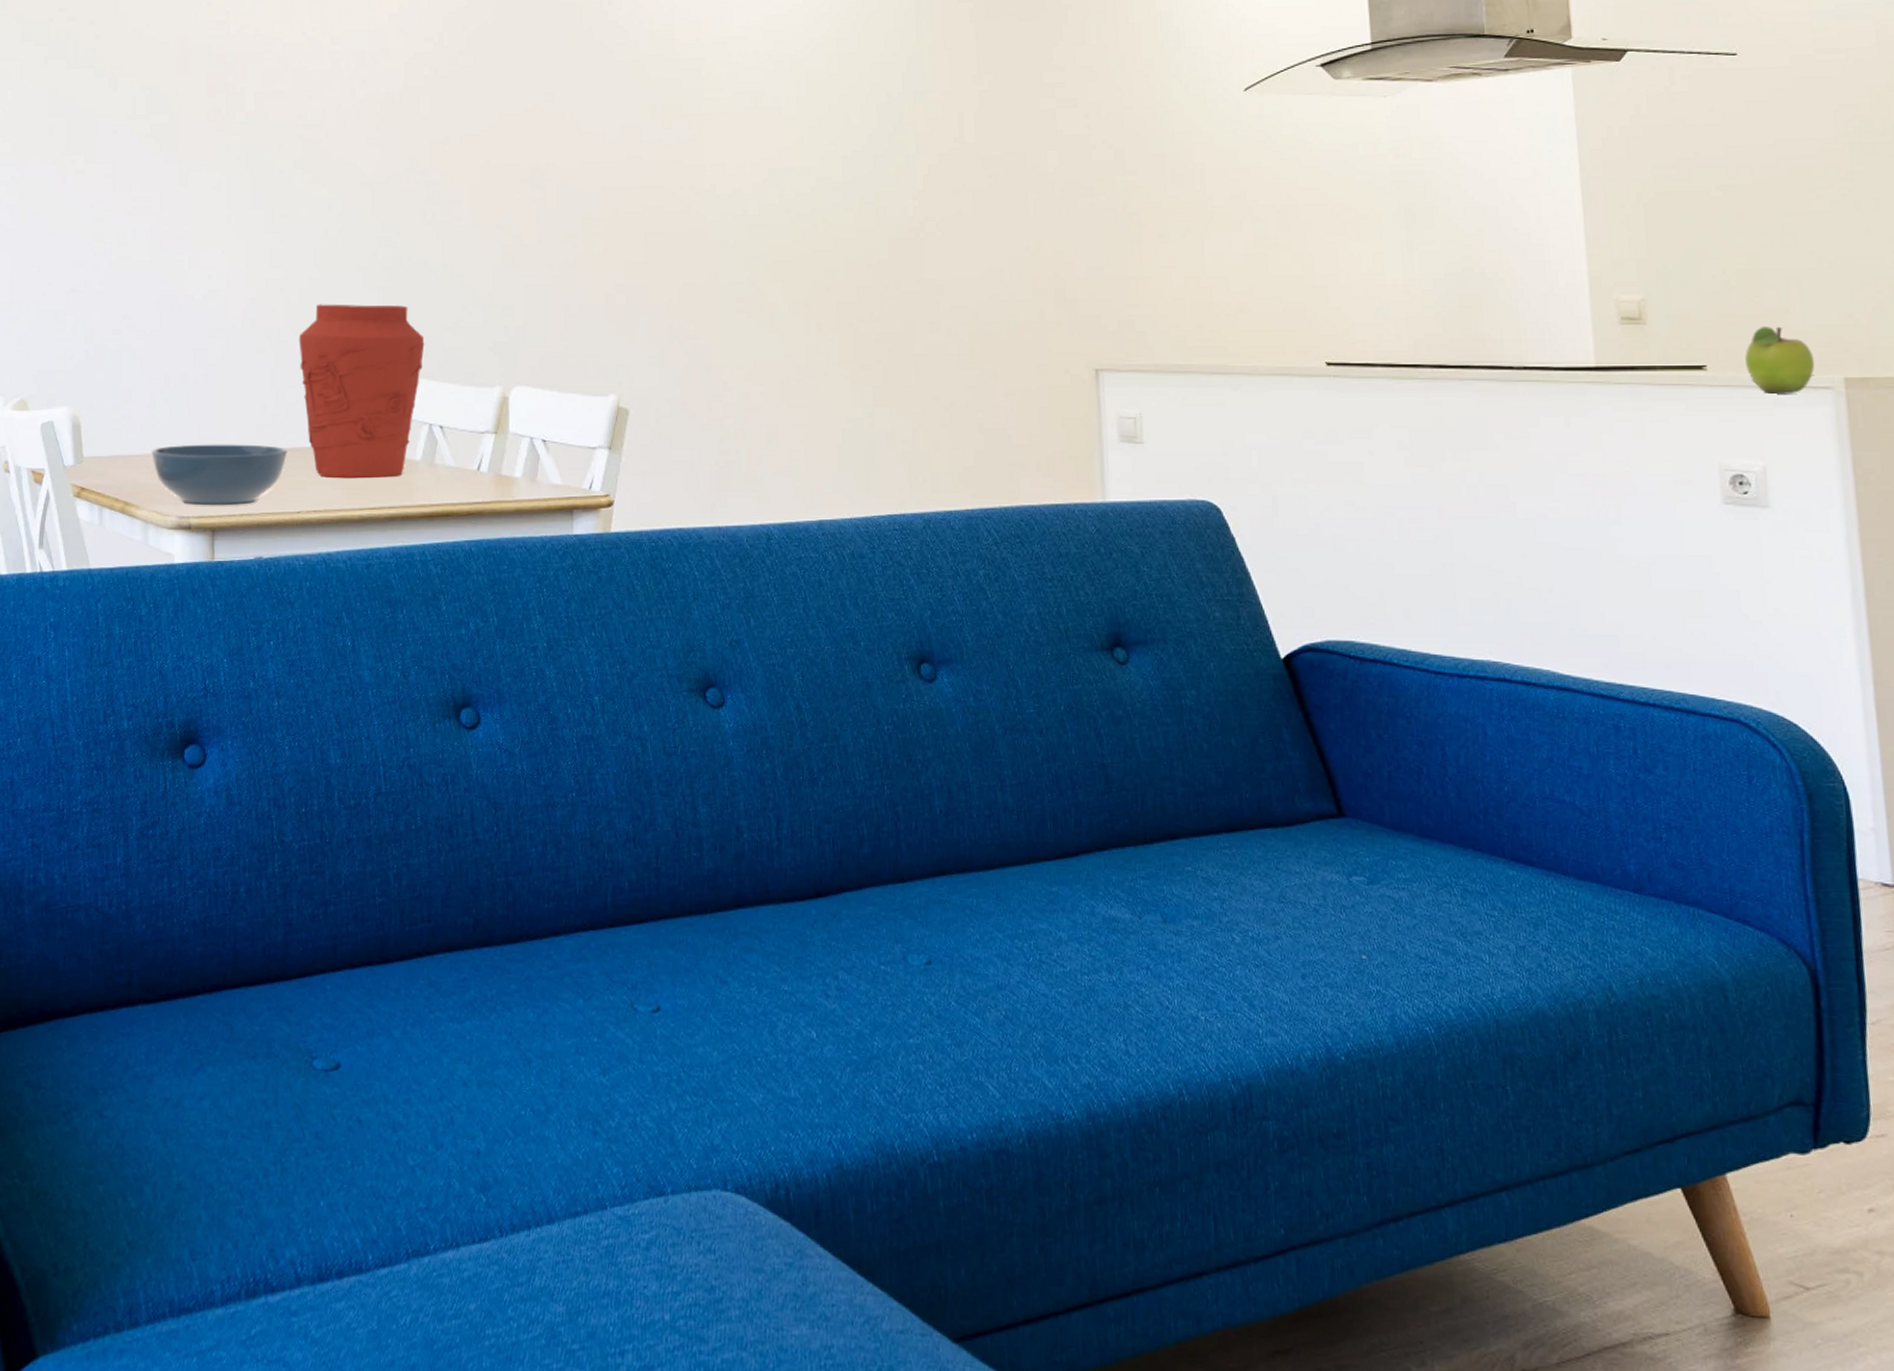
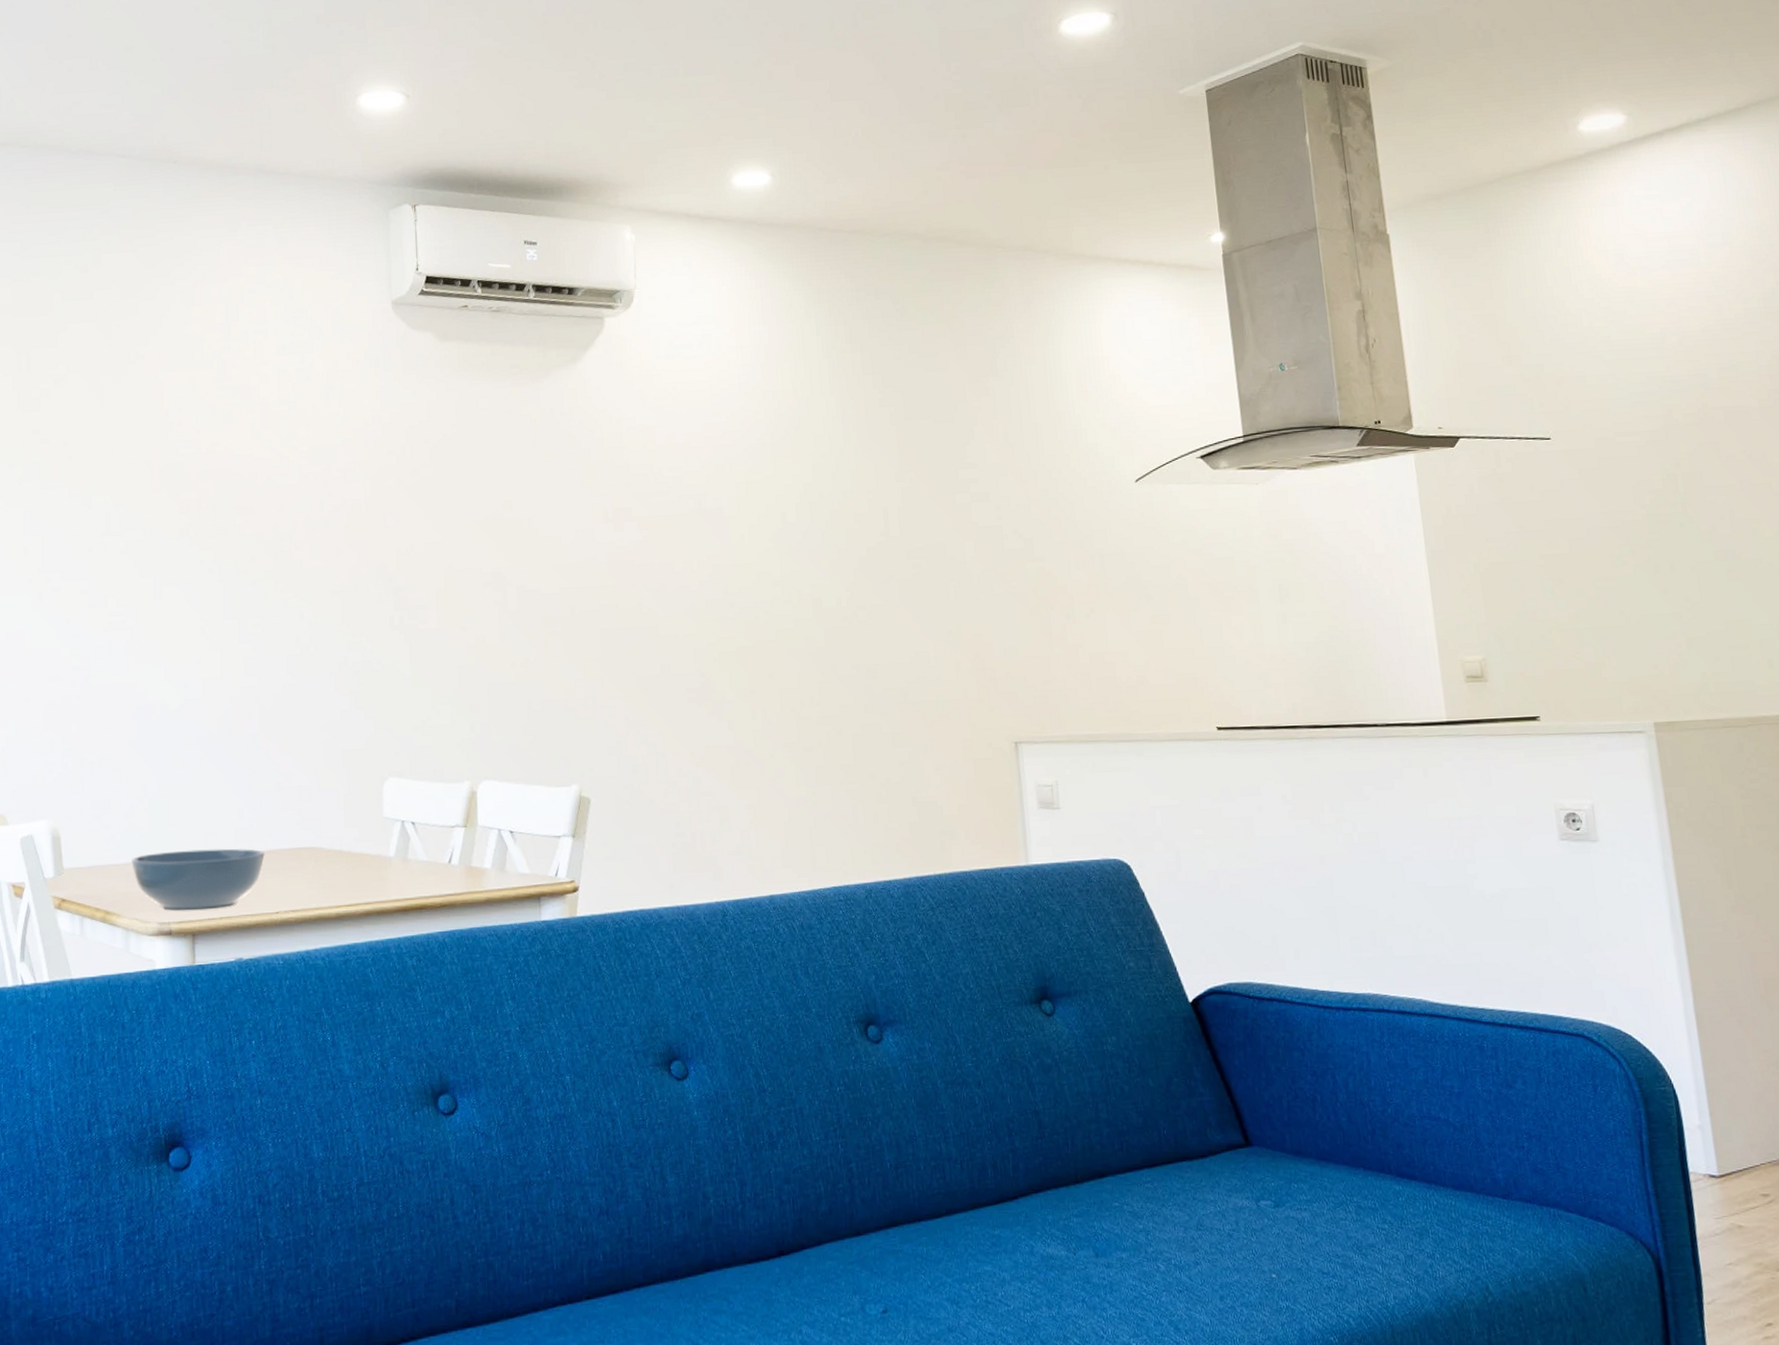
vase: present [299,304,425,479] -> none [273,707,395,878]
fruit: present [1745,326,1815,394] -> none [1571,679,1629,739]

